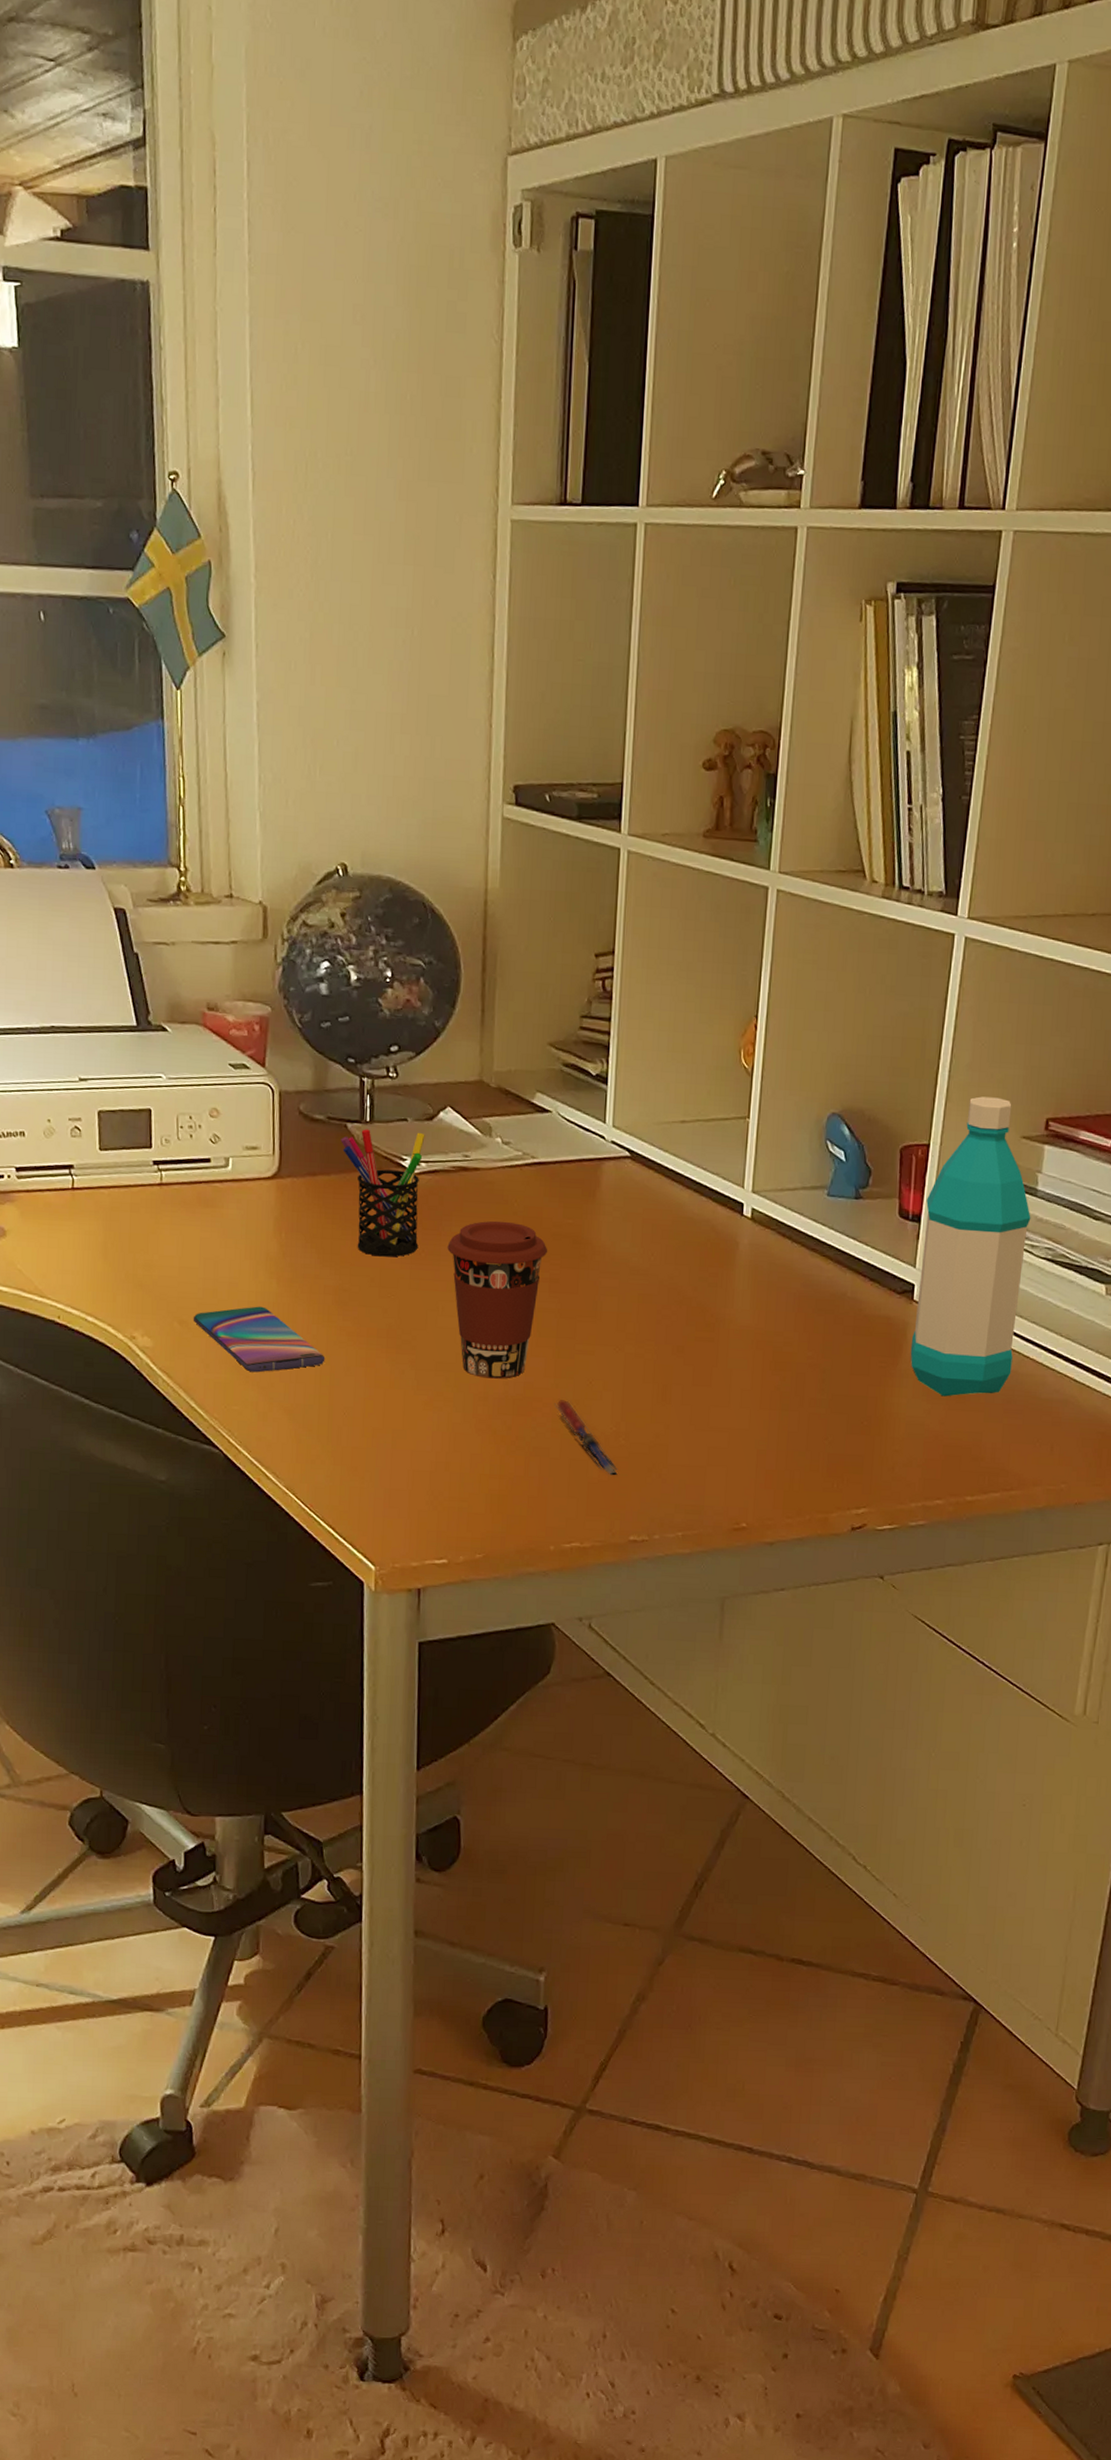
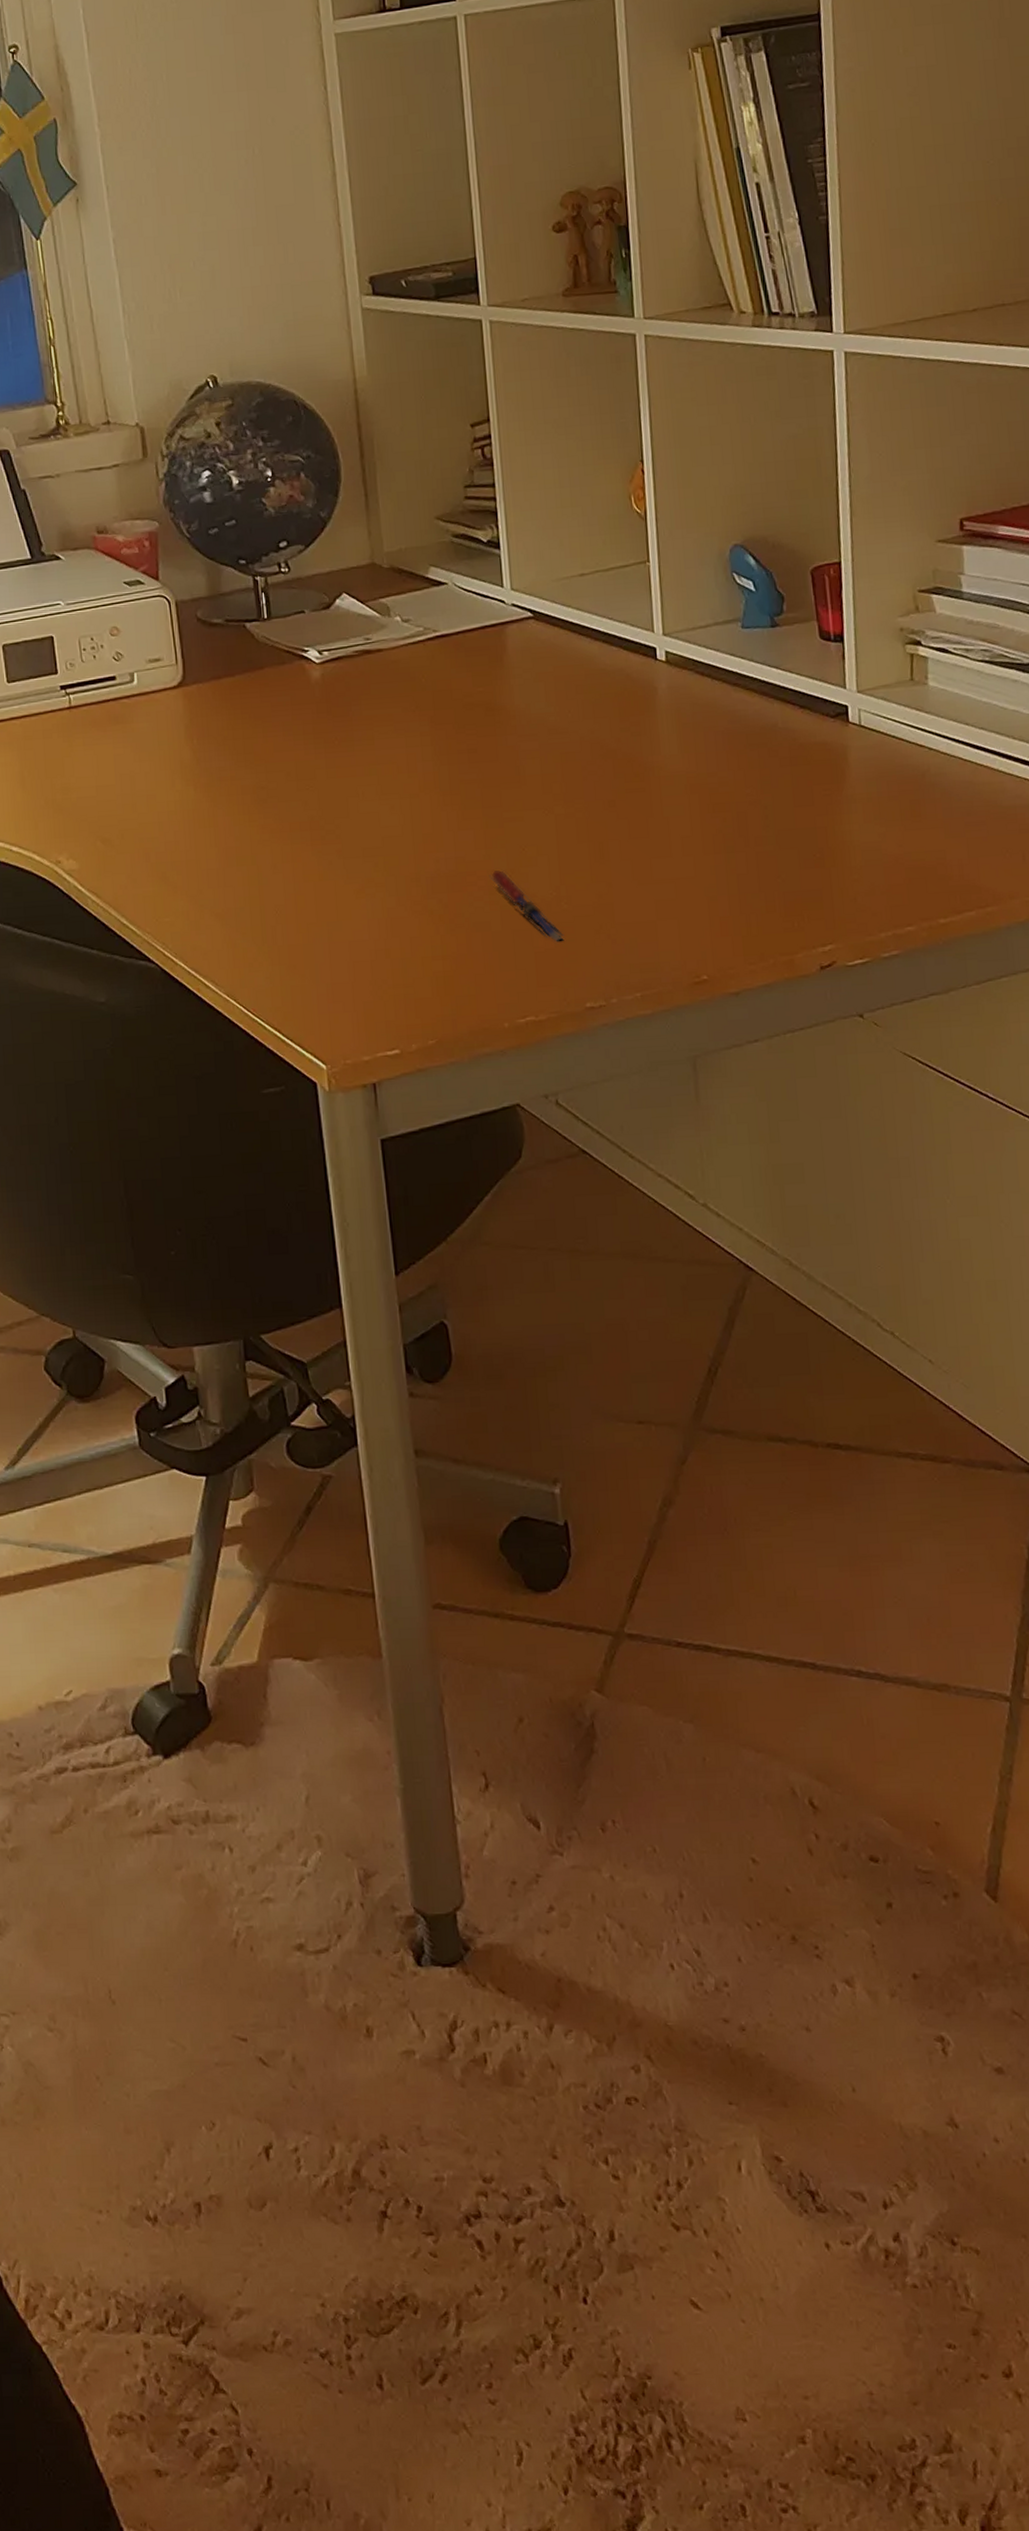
smartphone: present [193,1306,326,1373] -> none [115,815,251,882]
pen holder: present [340,1129,425,1257] -> none [241,622,331,750]
coffee cup: present [447,1220,548,1379] -> none [360,698,462,859]
water bottle: present [910,1096,1031,1397] -> none [846,505,966,818]

